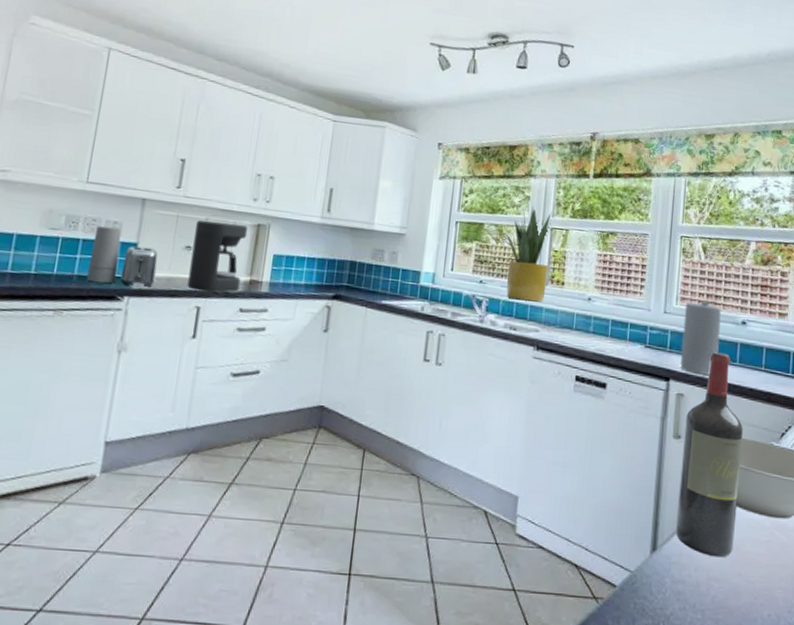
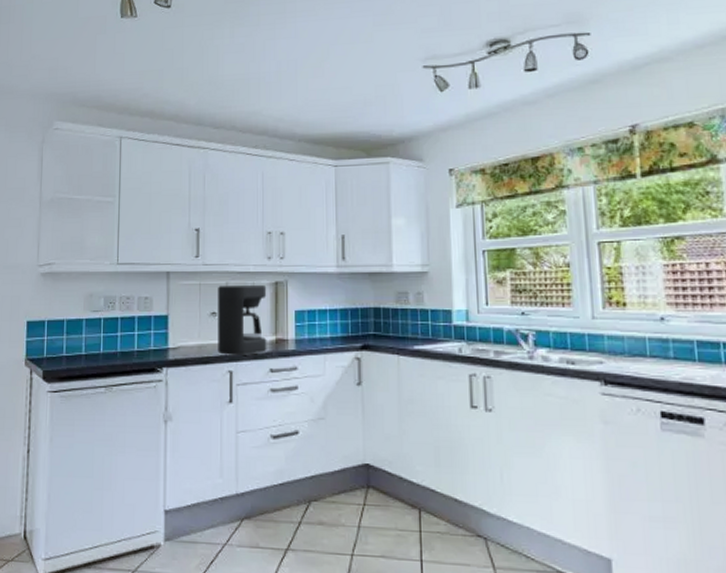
canister: present [87,226,122,284] -> none [129,303,154,357]
toaster: present [120,246,158,287] -> none [158,318,188,357]
planter: present [505,206,552,302] -> none [542,221,604,329]

